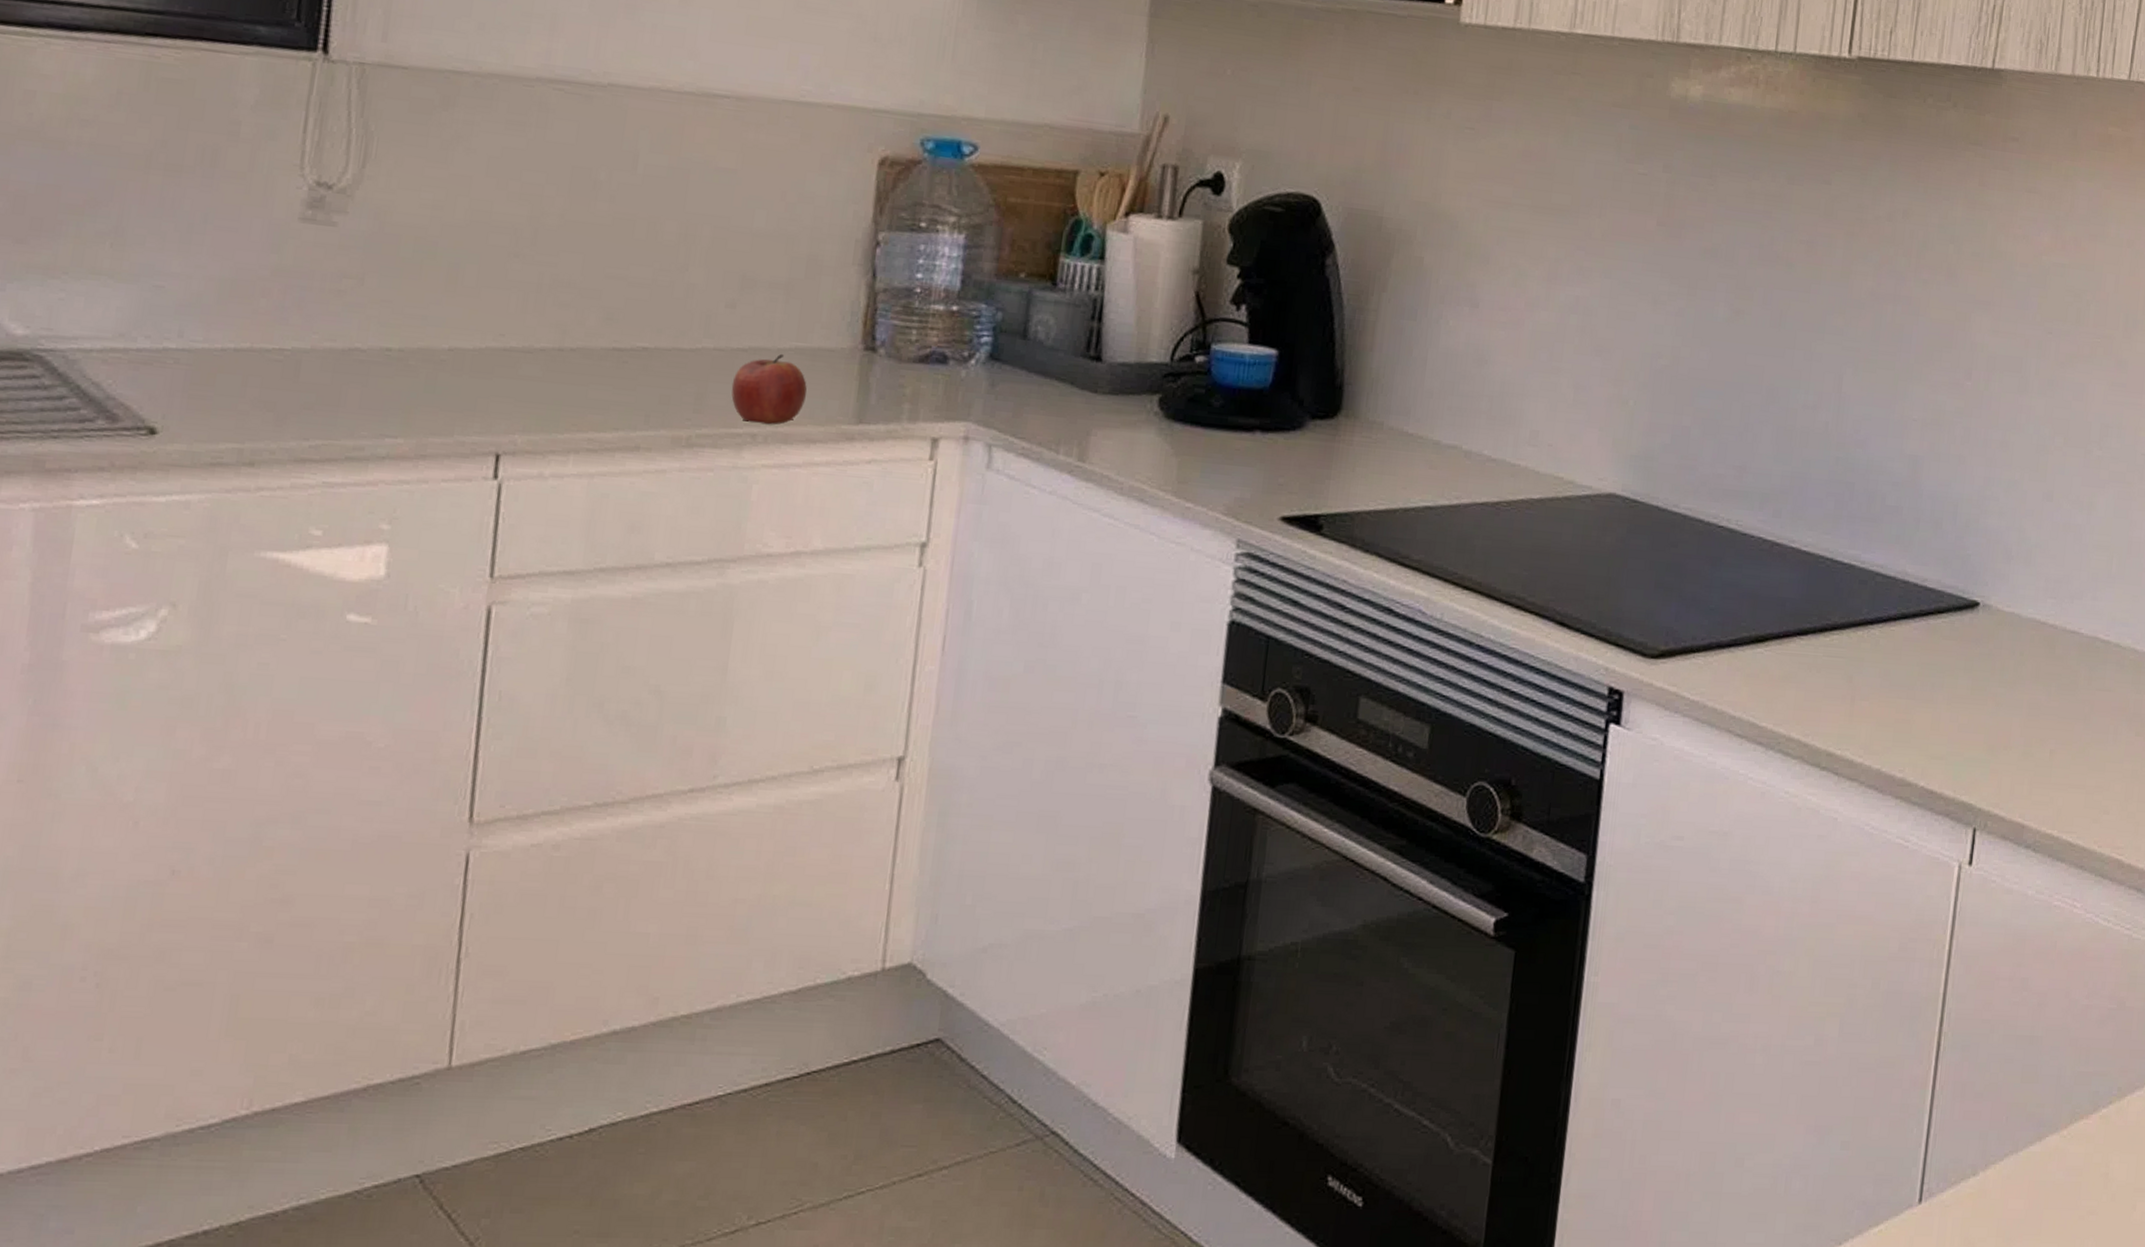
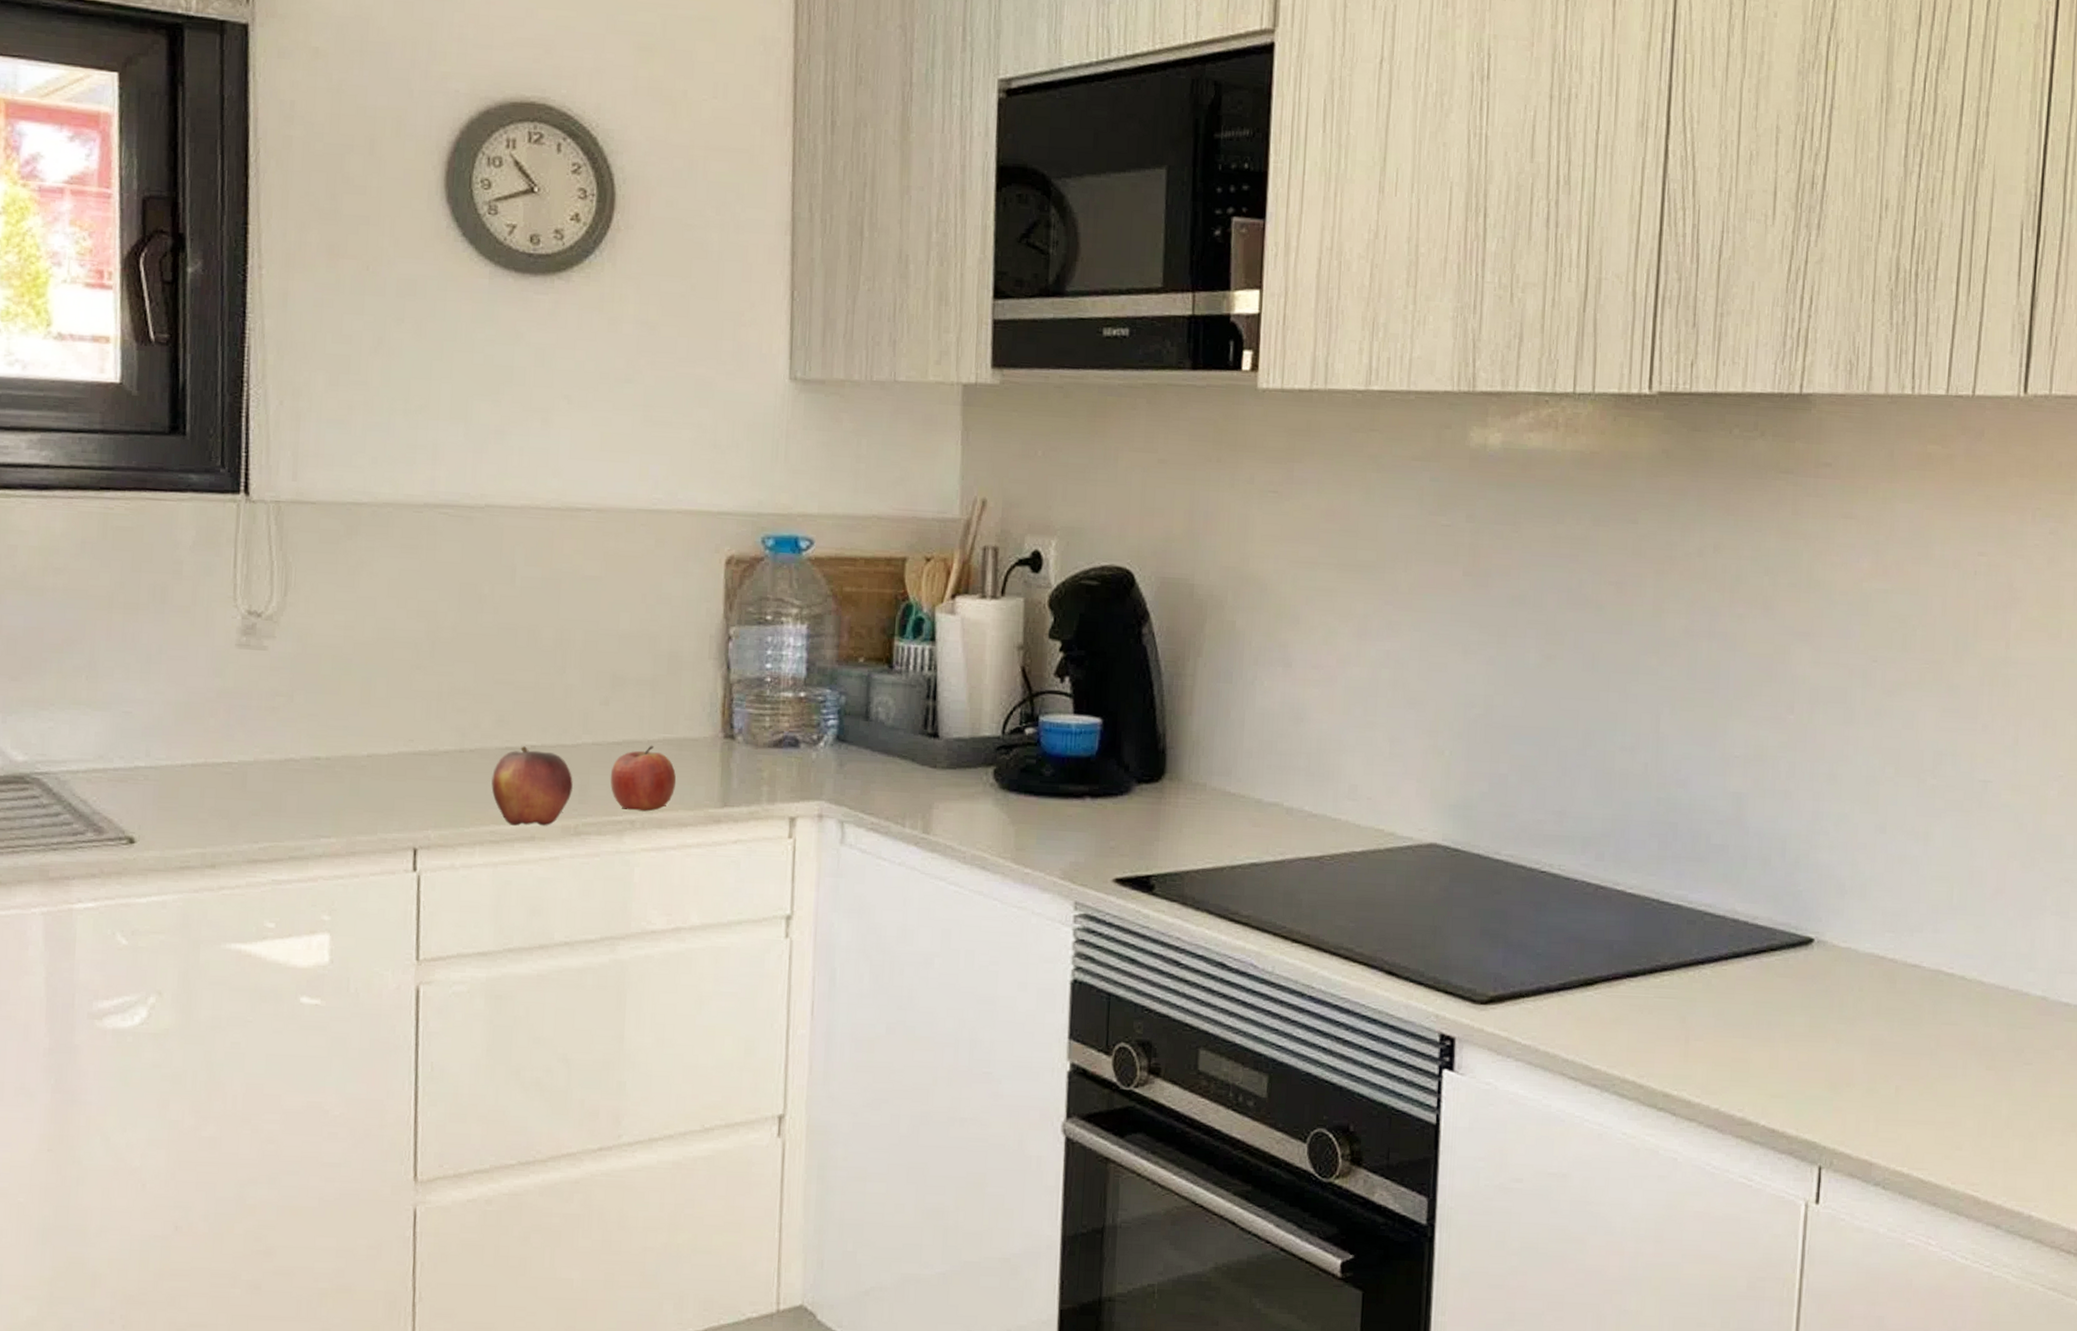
fruit: none [593,347,689,436] -> present [491,746,573,827]

